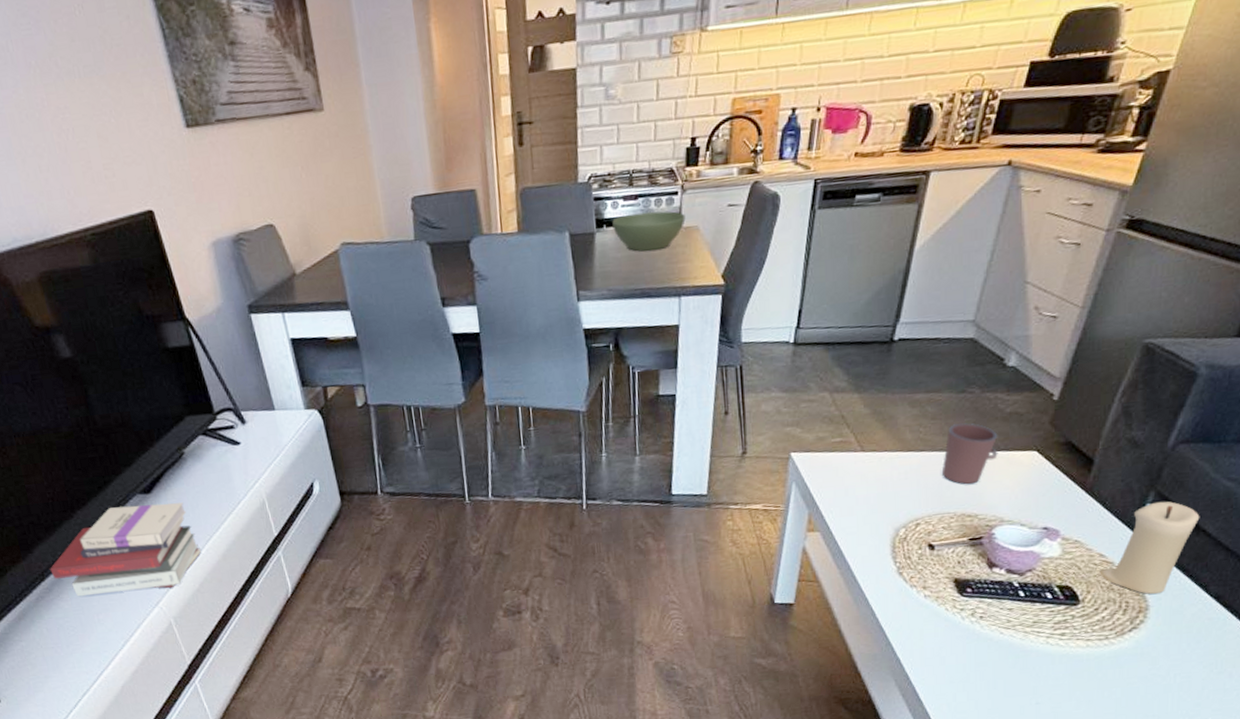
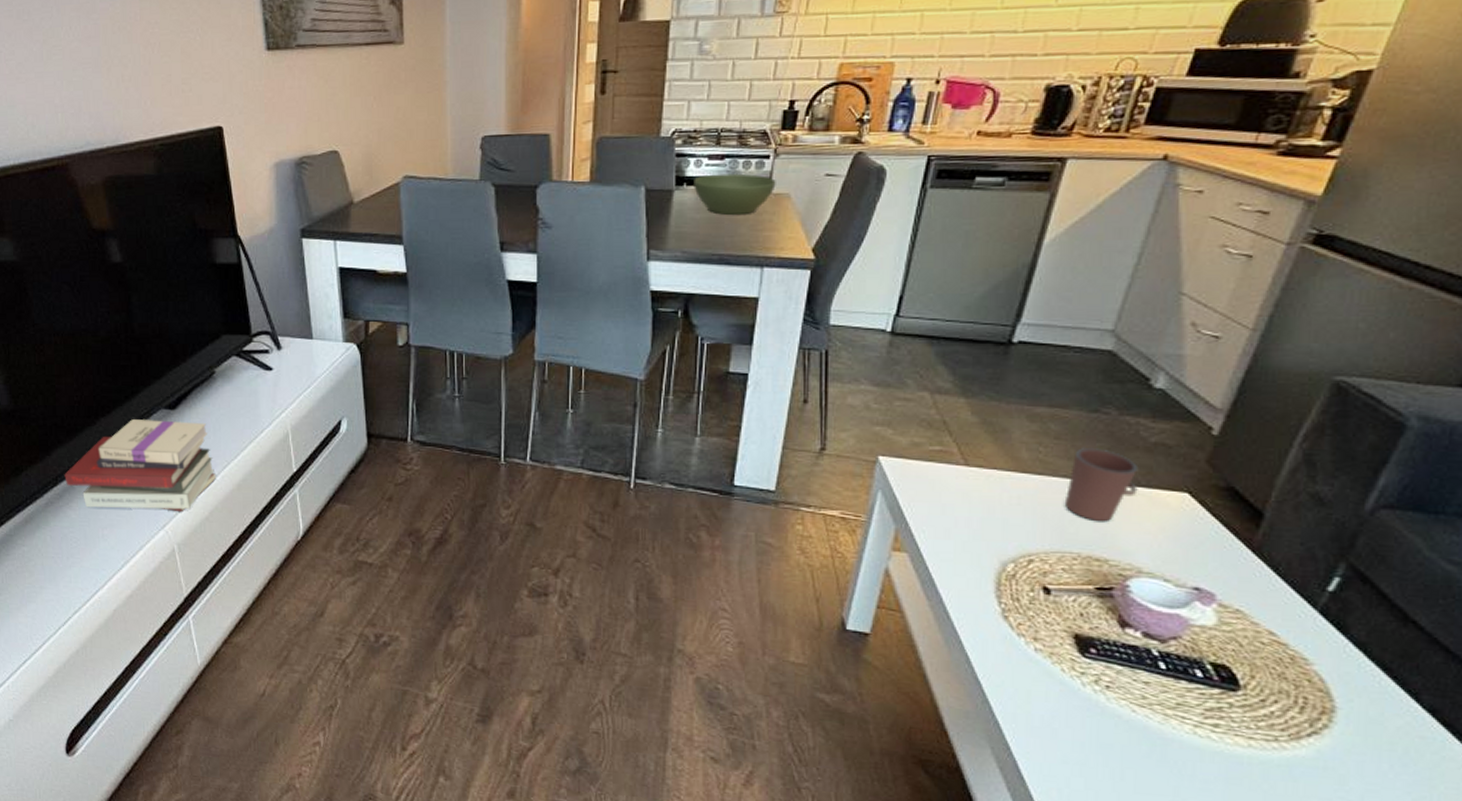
candle: present [1099,501,1200,595] -> none [1268,576,1409,694]

